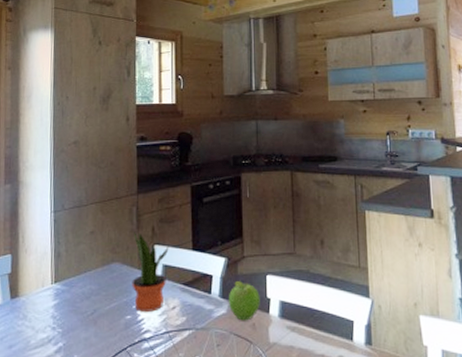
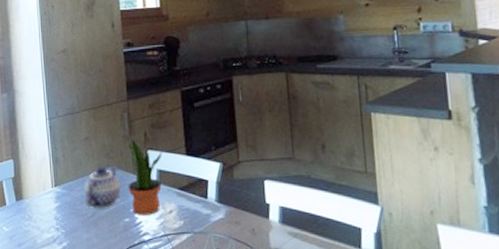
teapot: none [85,260,125,306] -> present [84,165,121,209]
fruit: present [228,281,260,321] -> none [225,186,259,226]

